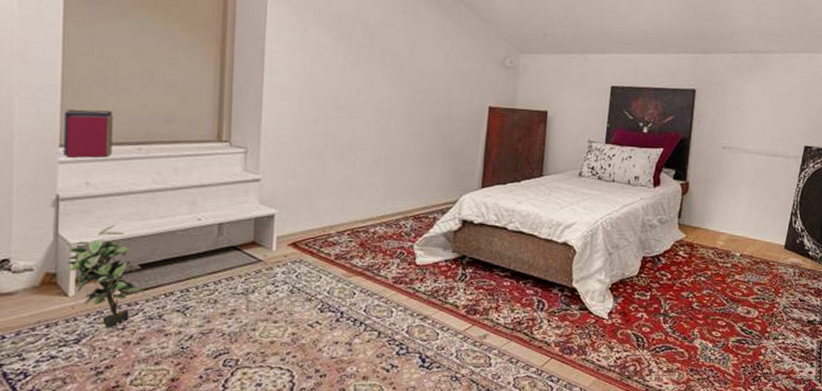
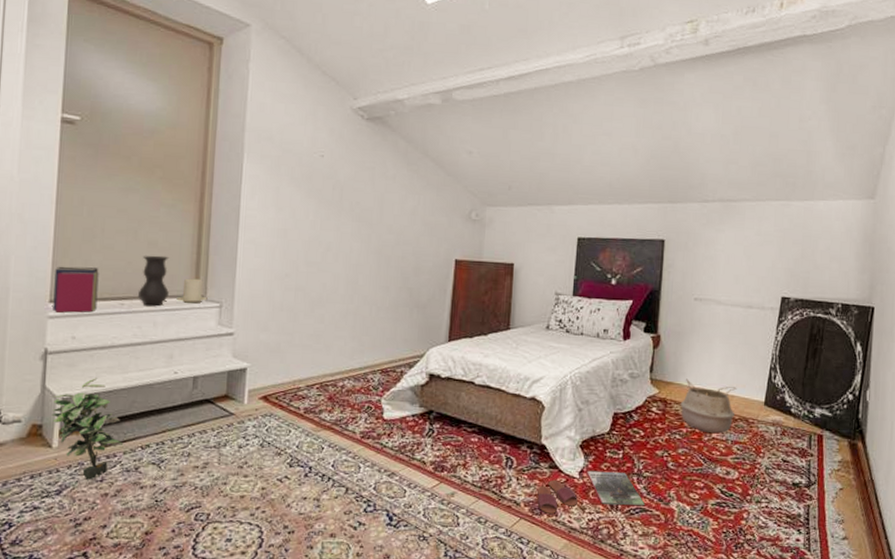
vase: none [157,99,190,152] -> present [138,255,170,307]
candle: none [198,123,232,149] -> present [176,278,208,303]
slippers: none [567,320,606,353] -> present [537,479,578,514]
magazine: none [615,312,670,345] -> present [587,470,645,507]
woven basket: none [706,224,760,276] -> present [680,379,737,434]

